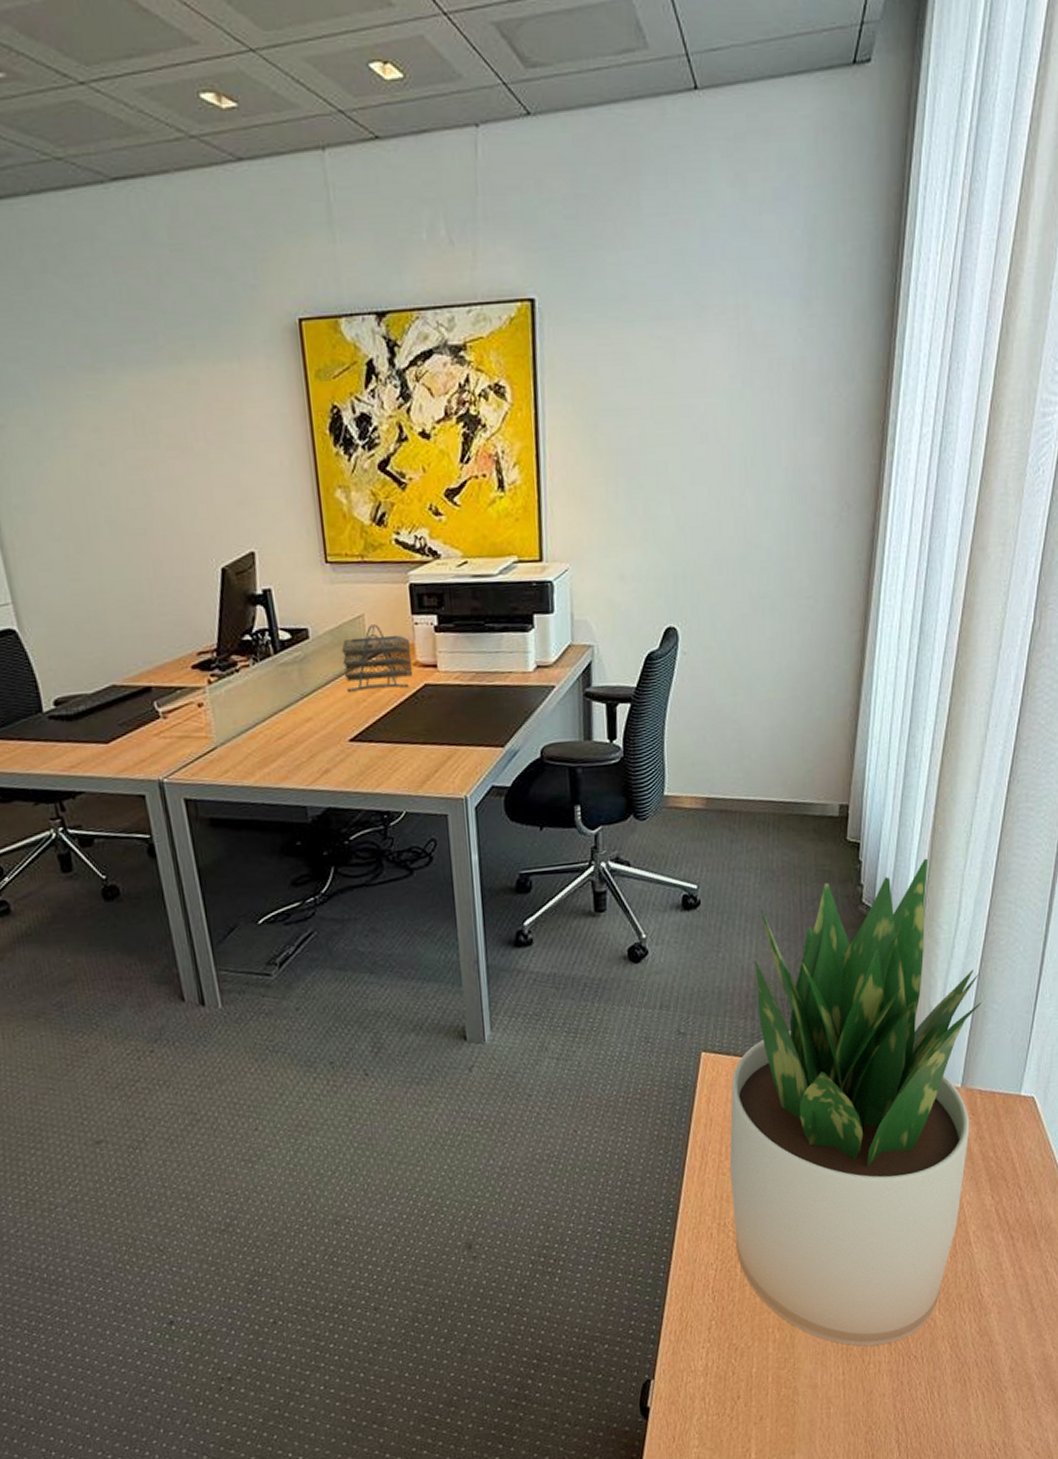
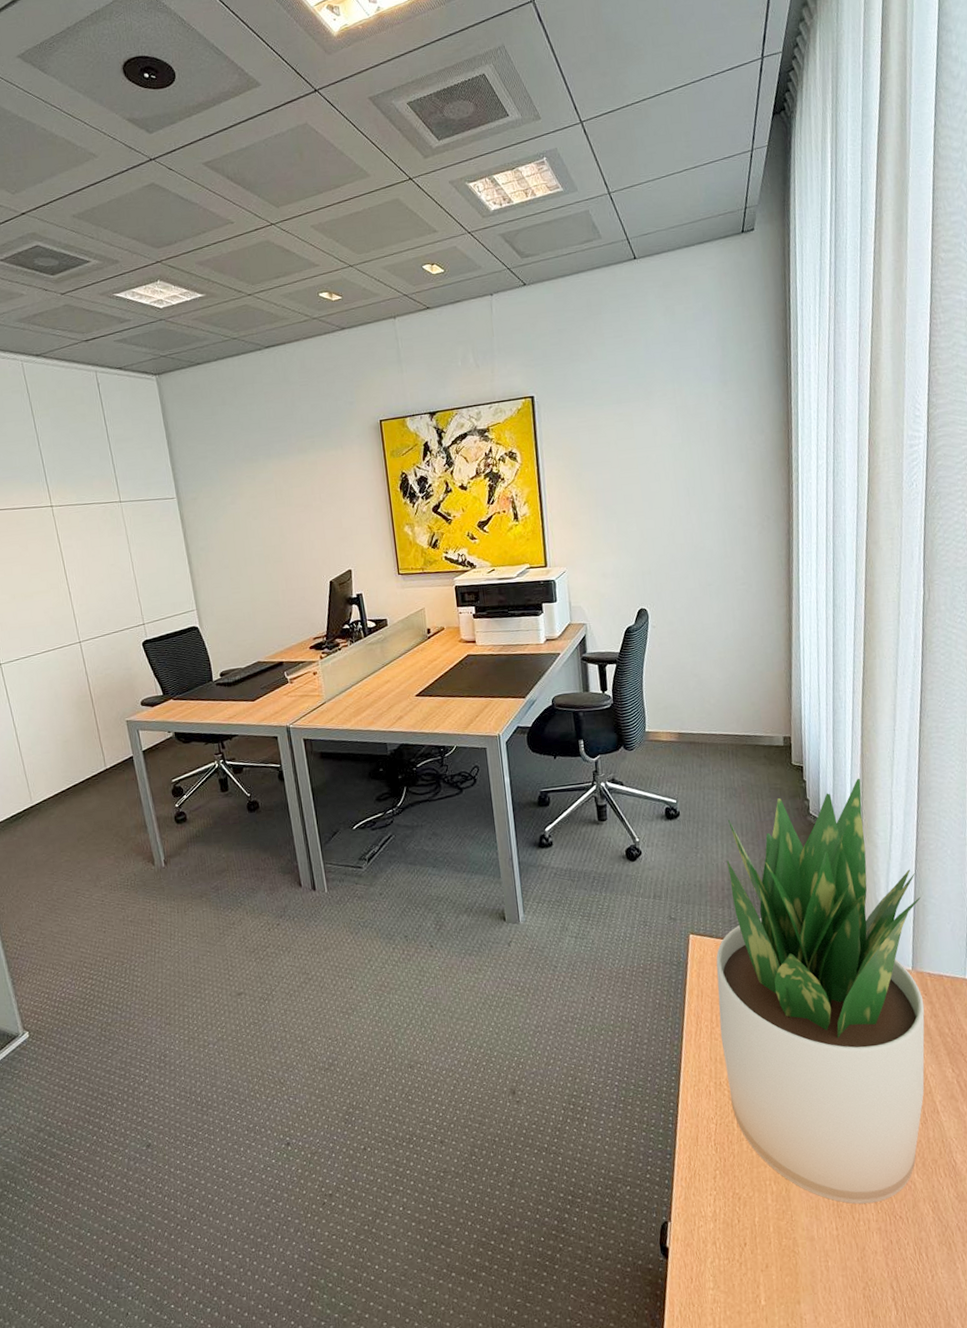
file organizer: present [341,624,414,693] -> none [409,614,459,662]

